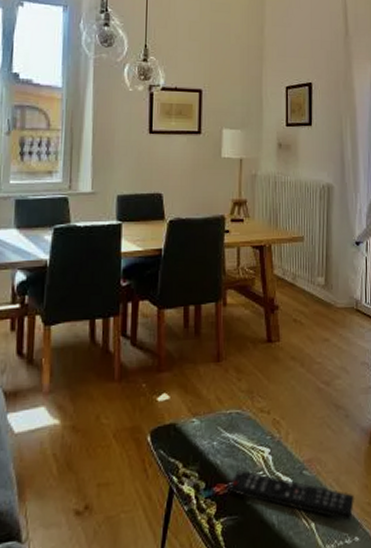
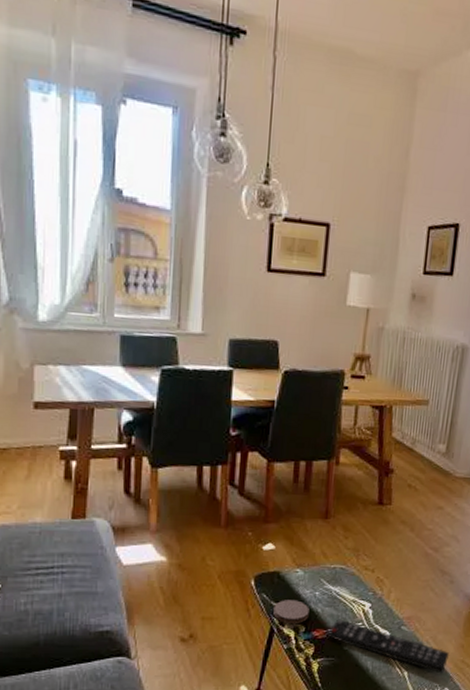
coaster: none [172,453,208,481] -> present [273,600,309,624]

